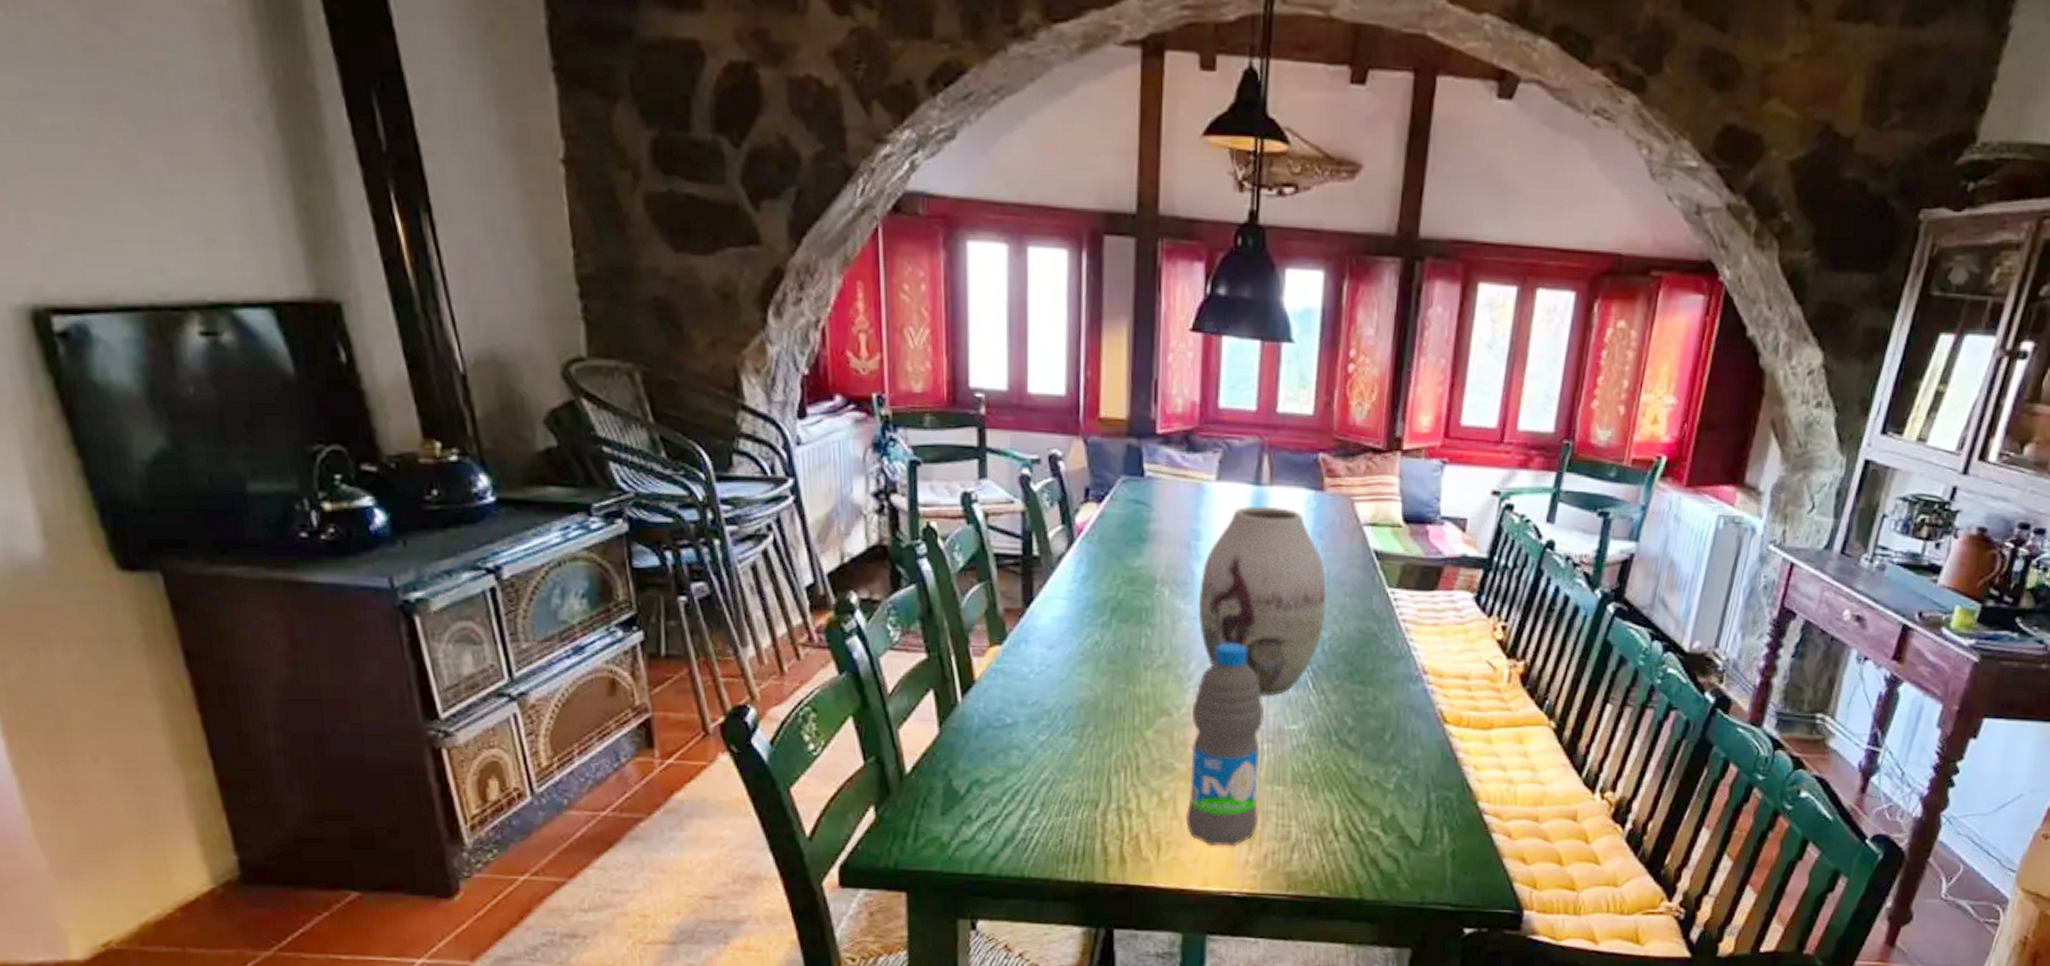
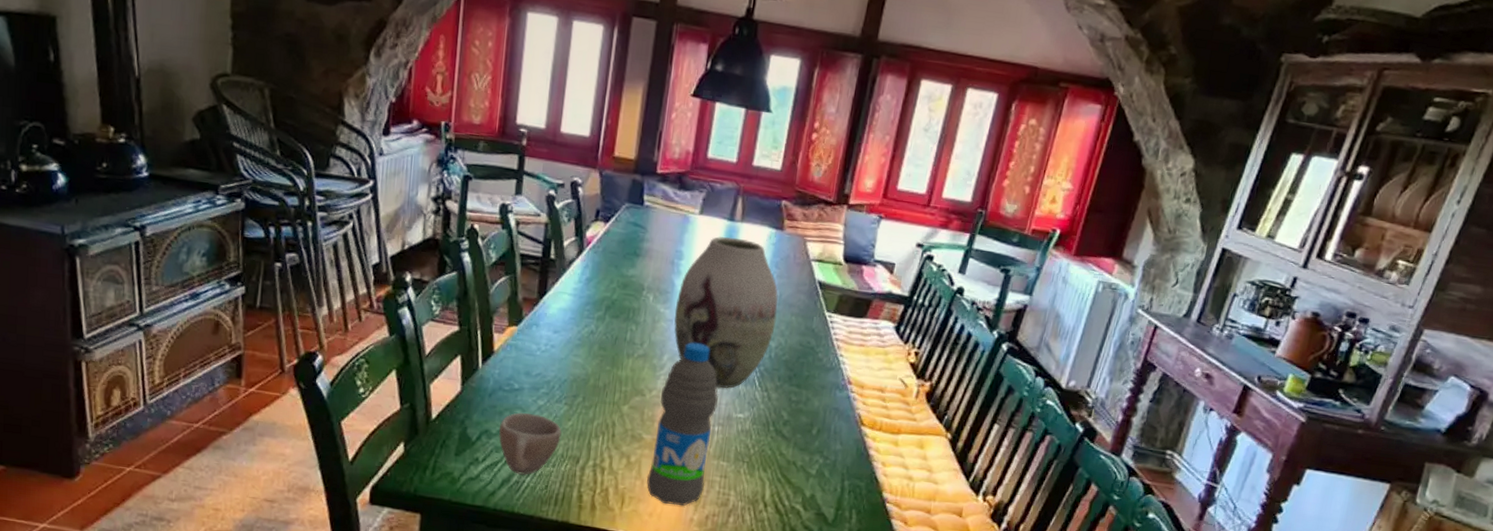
cup: none [994,753,1073,830] -> present [499,412,562,475]

